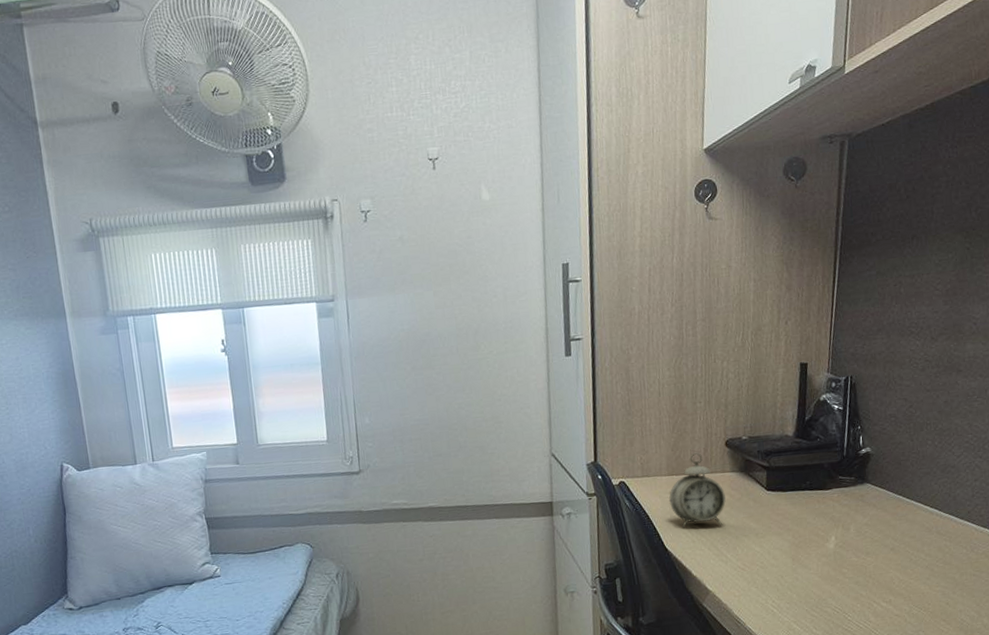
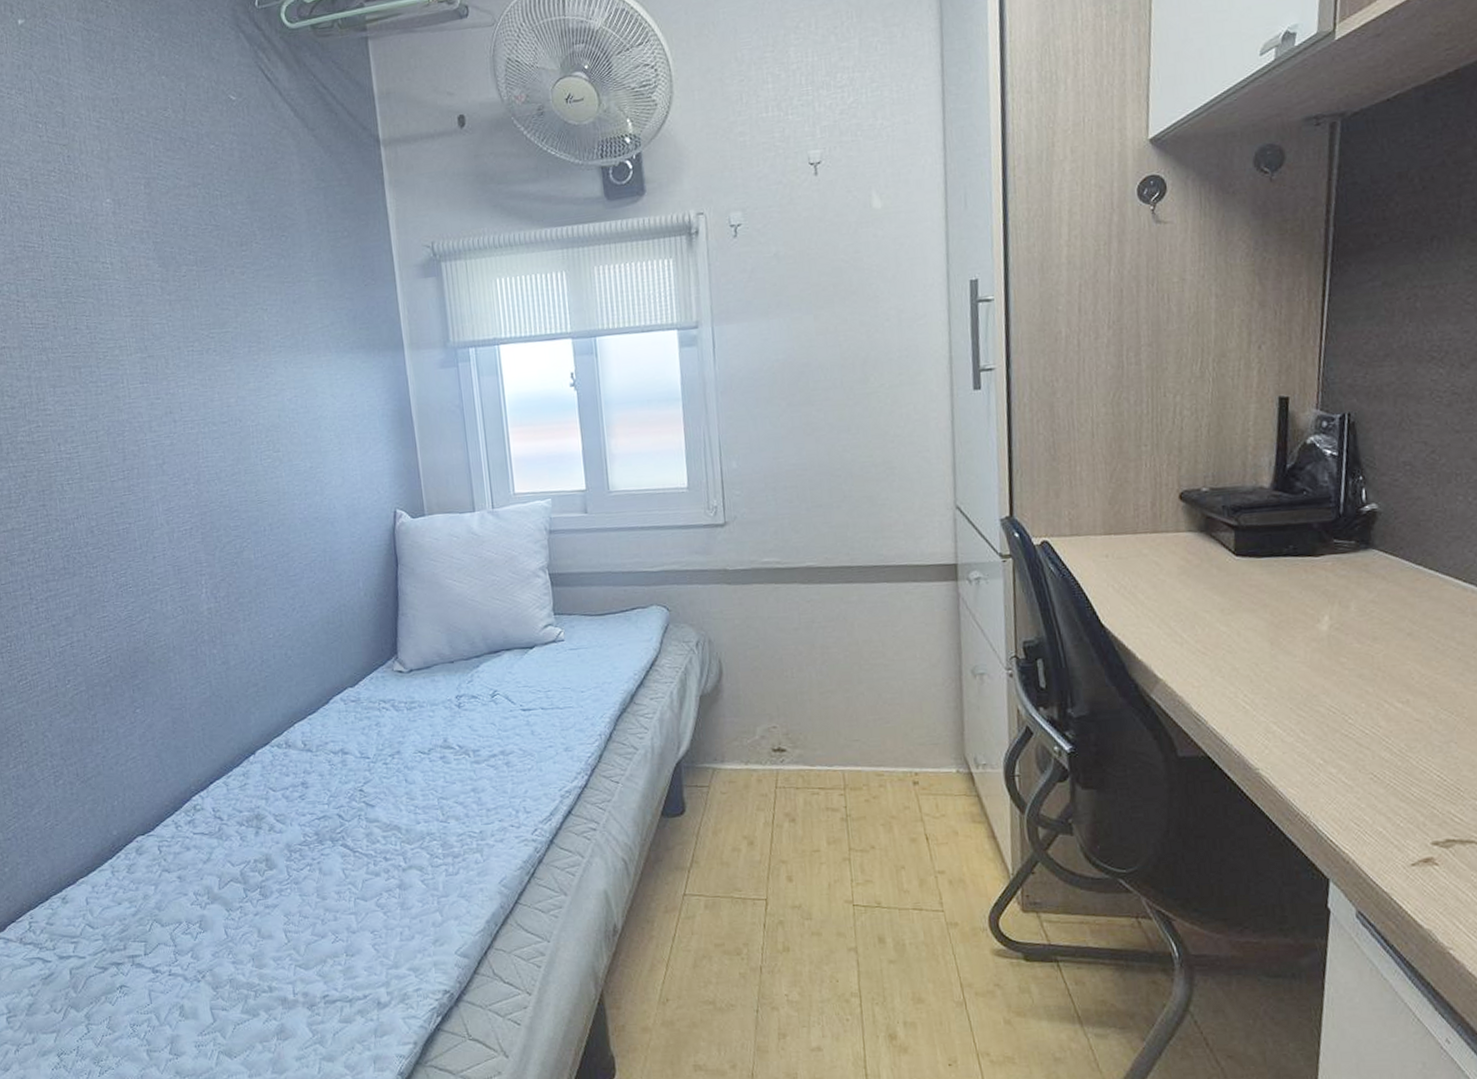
alarm clock: present [668,452,726,527] -> none [1105,506,1181,599]

